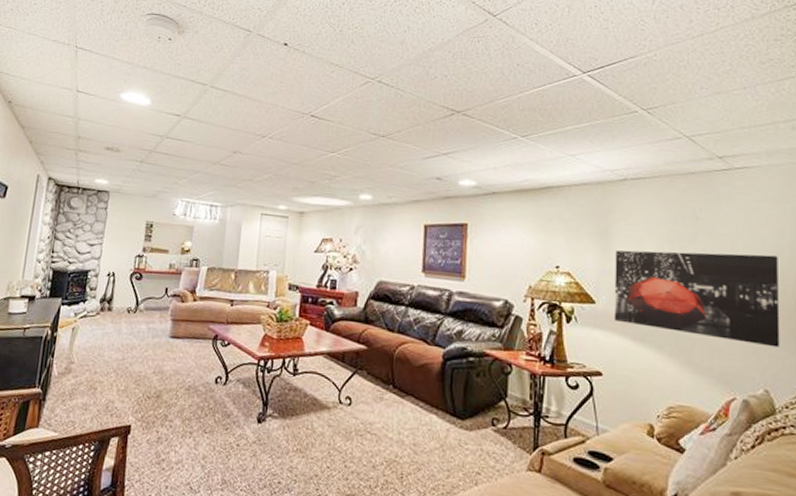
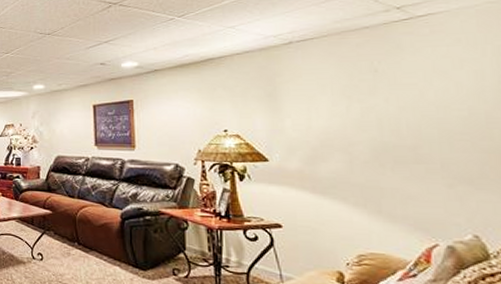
wall art: present [613,250,780,348] -> none [286,99,489,192]

